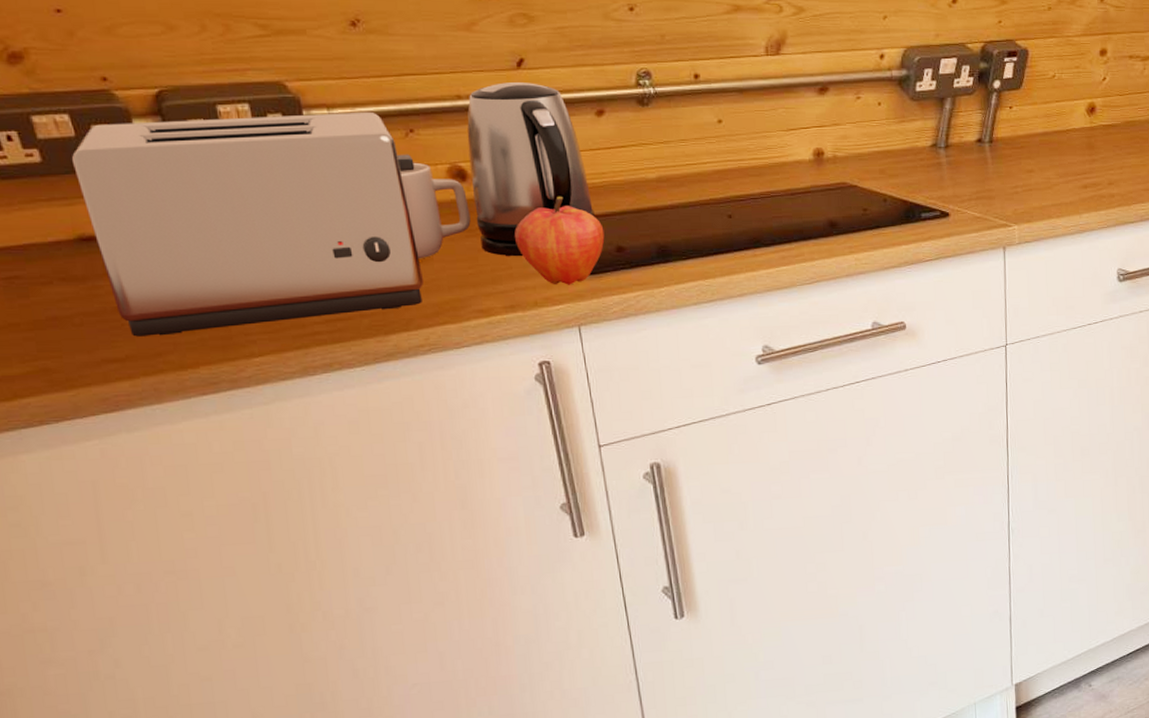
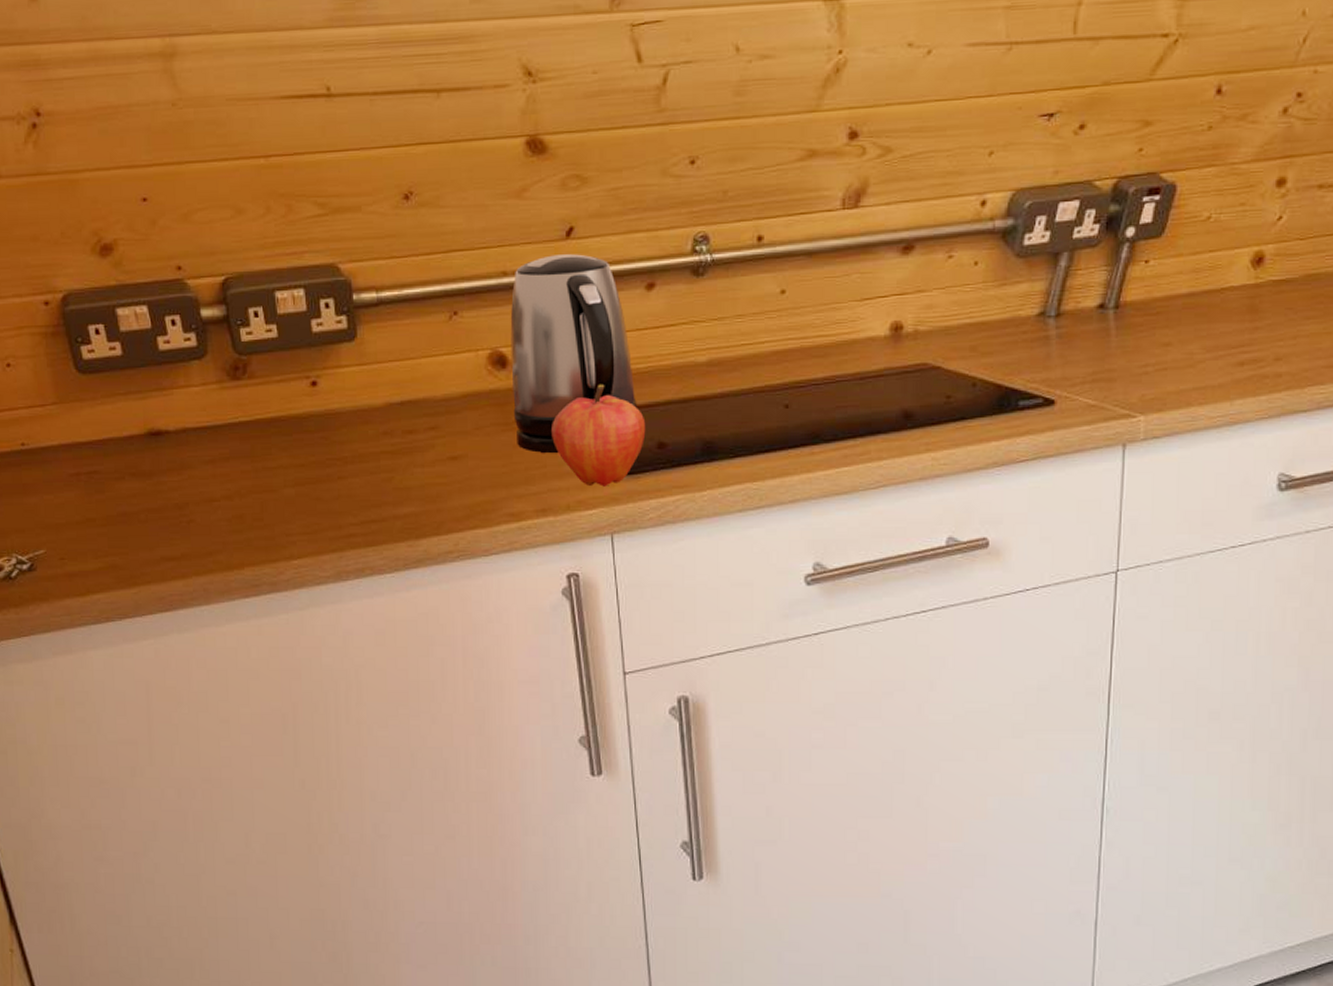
toaster: present [71,111,423,337] -> none [147,293,457,535]
mug: present [399,162,471,259] -> none [441,348,508,456]

